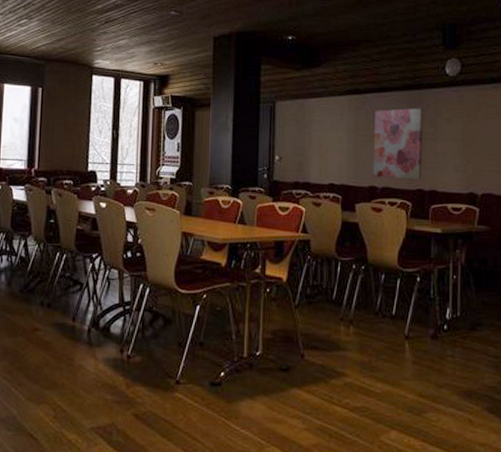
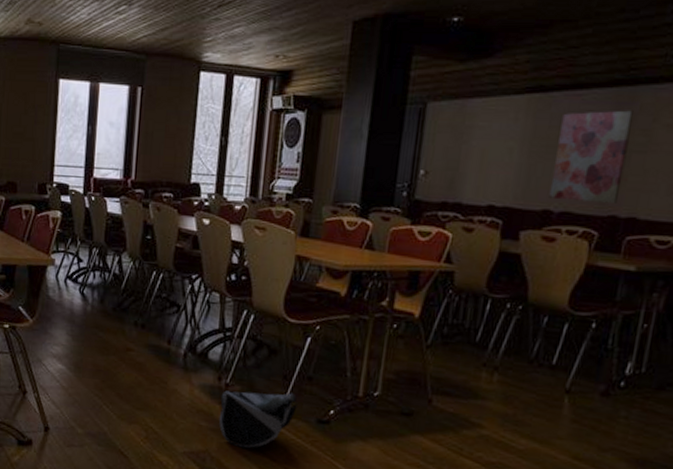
bag: none [122,359,192,418] -> present [218,390,298,448]

